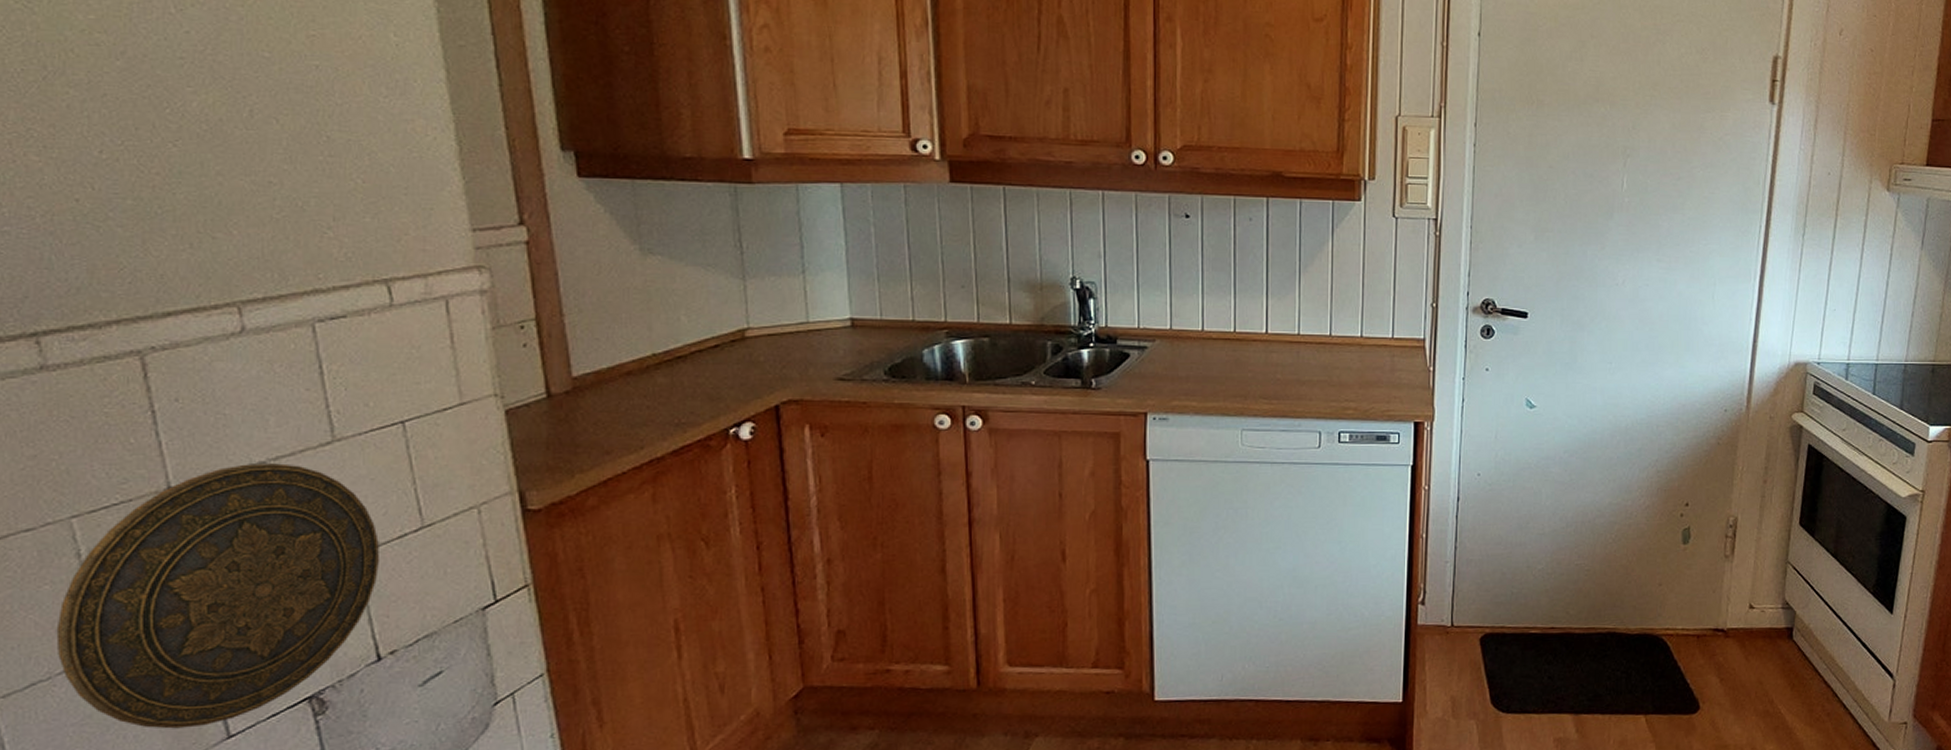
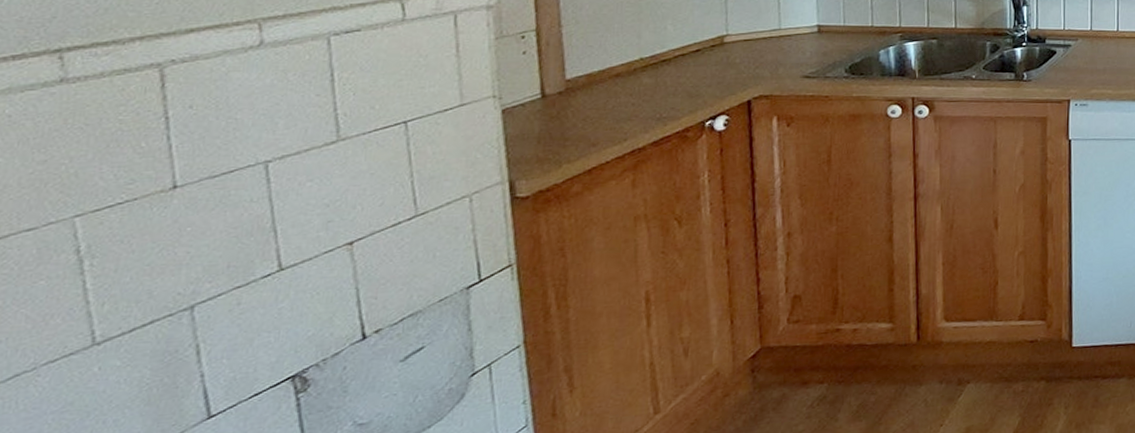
decorative plate: present [56,463,380,729] -> none [45,162,374,413]

